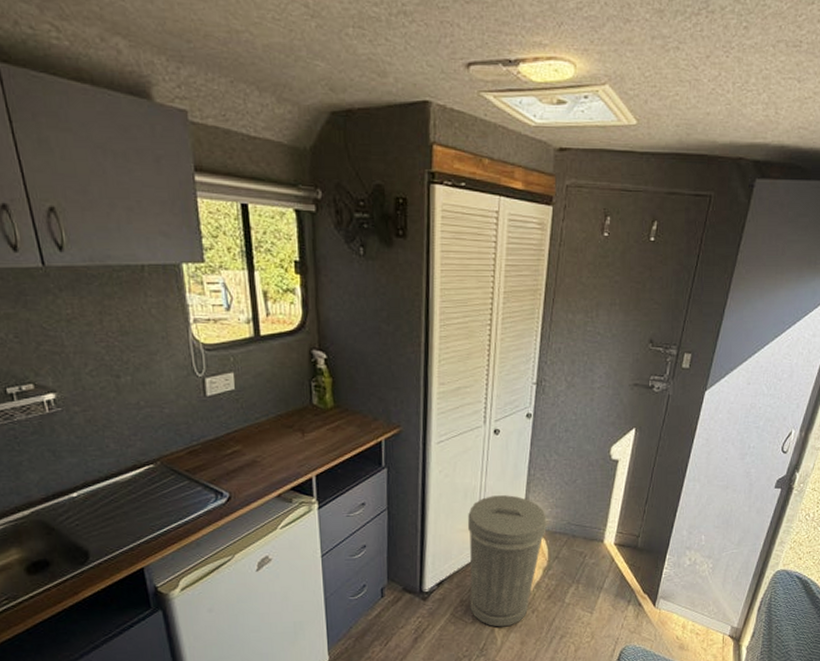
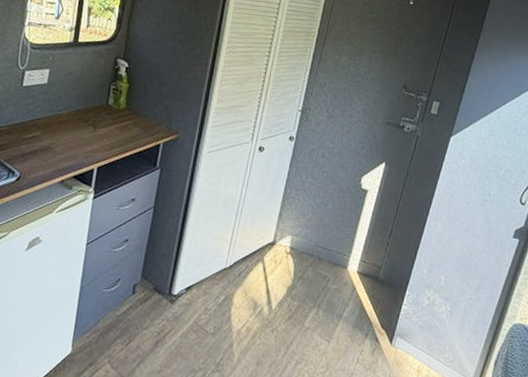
trash can: present [467,495,548,627] -> none [213,208,297,343]

